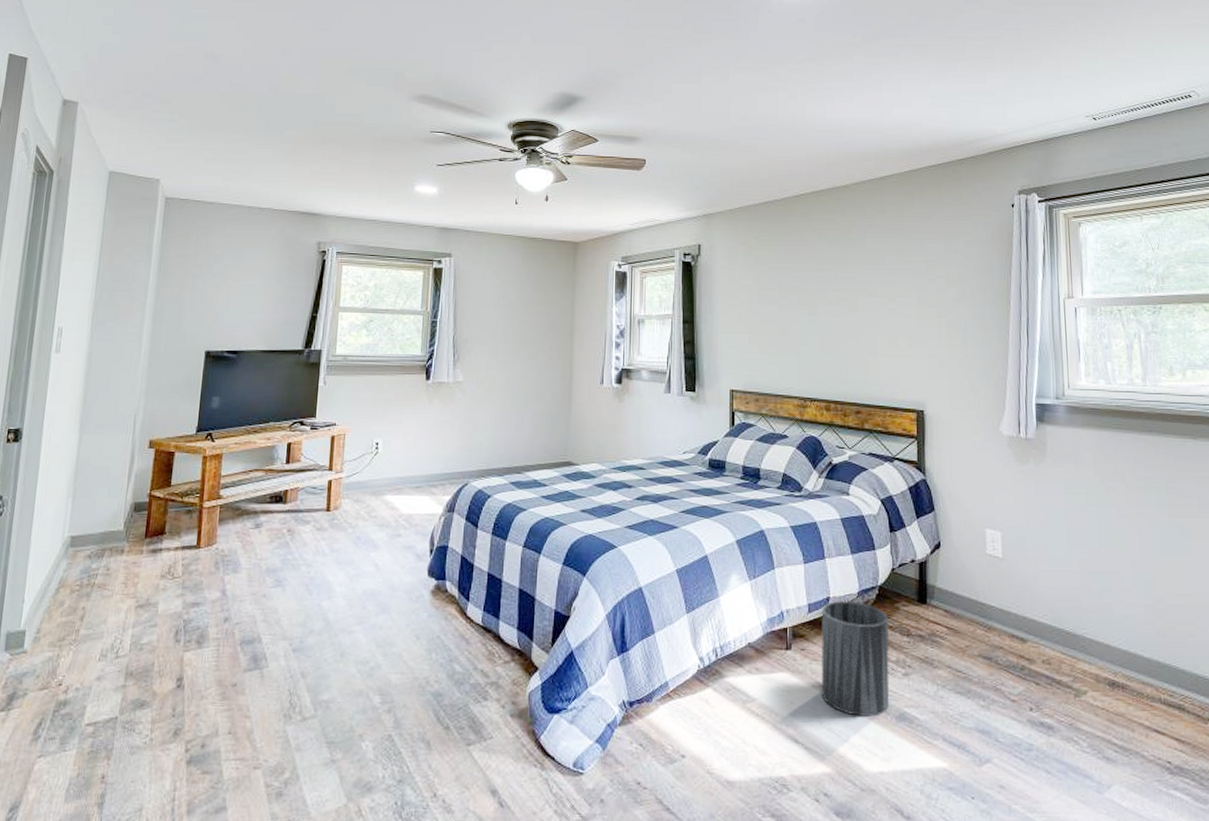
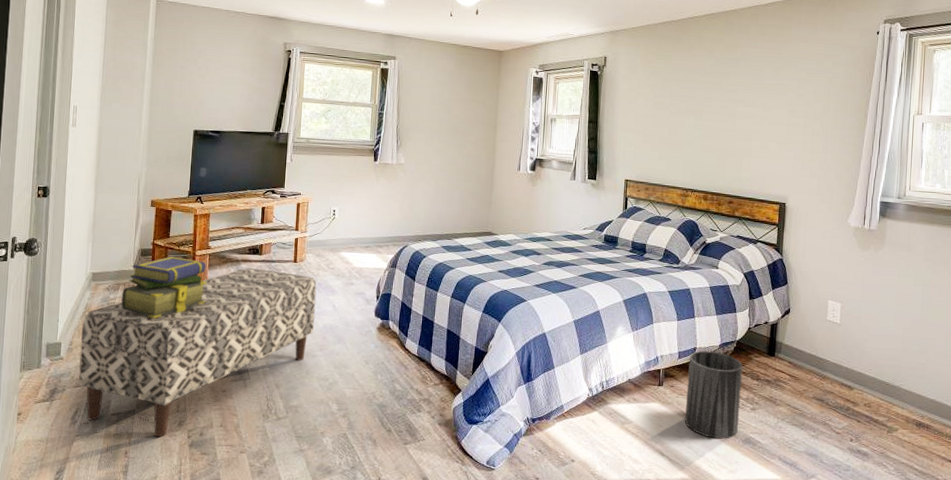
bench: none [45,520,355,753] -> present [78,267,317,437]
stack of books: none [105,510,216,593] -> present [121,256,207,319]

